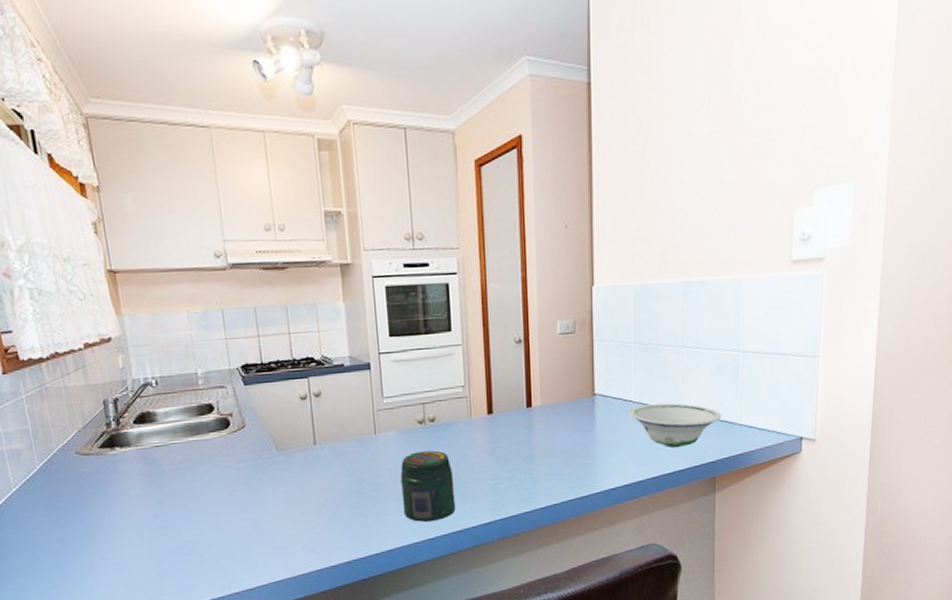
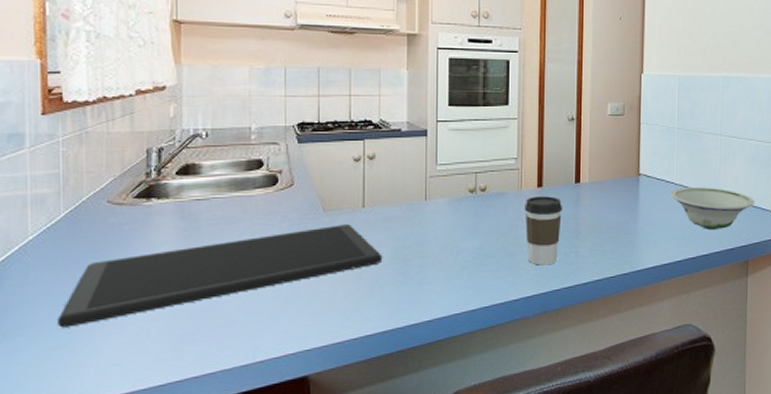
cutting board: none [50,462,339,569] -> present [58,224,383,328]
jar: present [400,450,456,522] -> none [446,220,500,292]
coffee cup: none [476,422,515,493] -> present [524,196,562,266]

